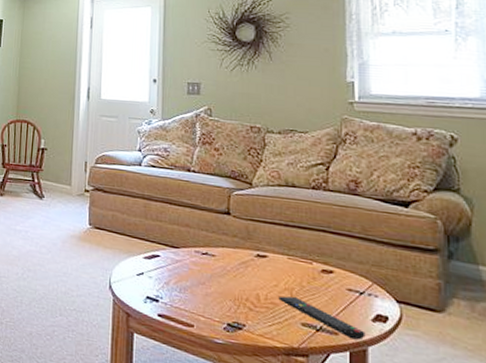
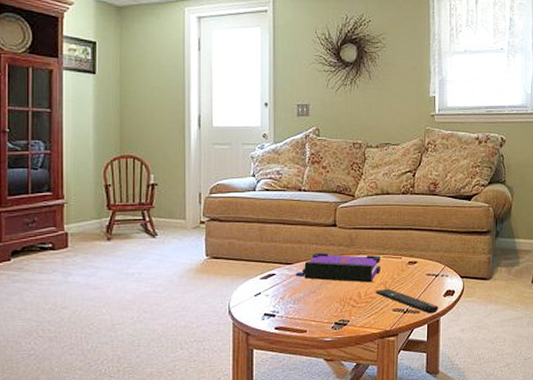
board game: none [182,240,285,286] -> present [295,252,381,283]

